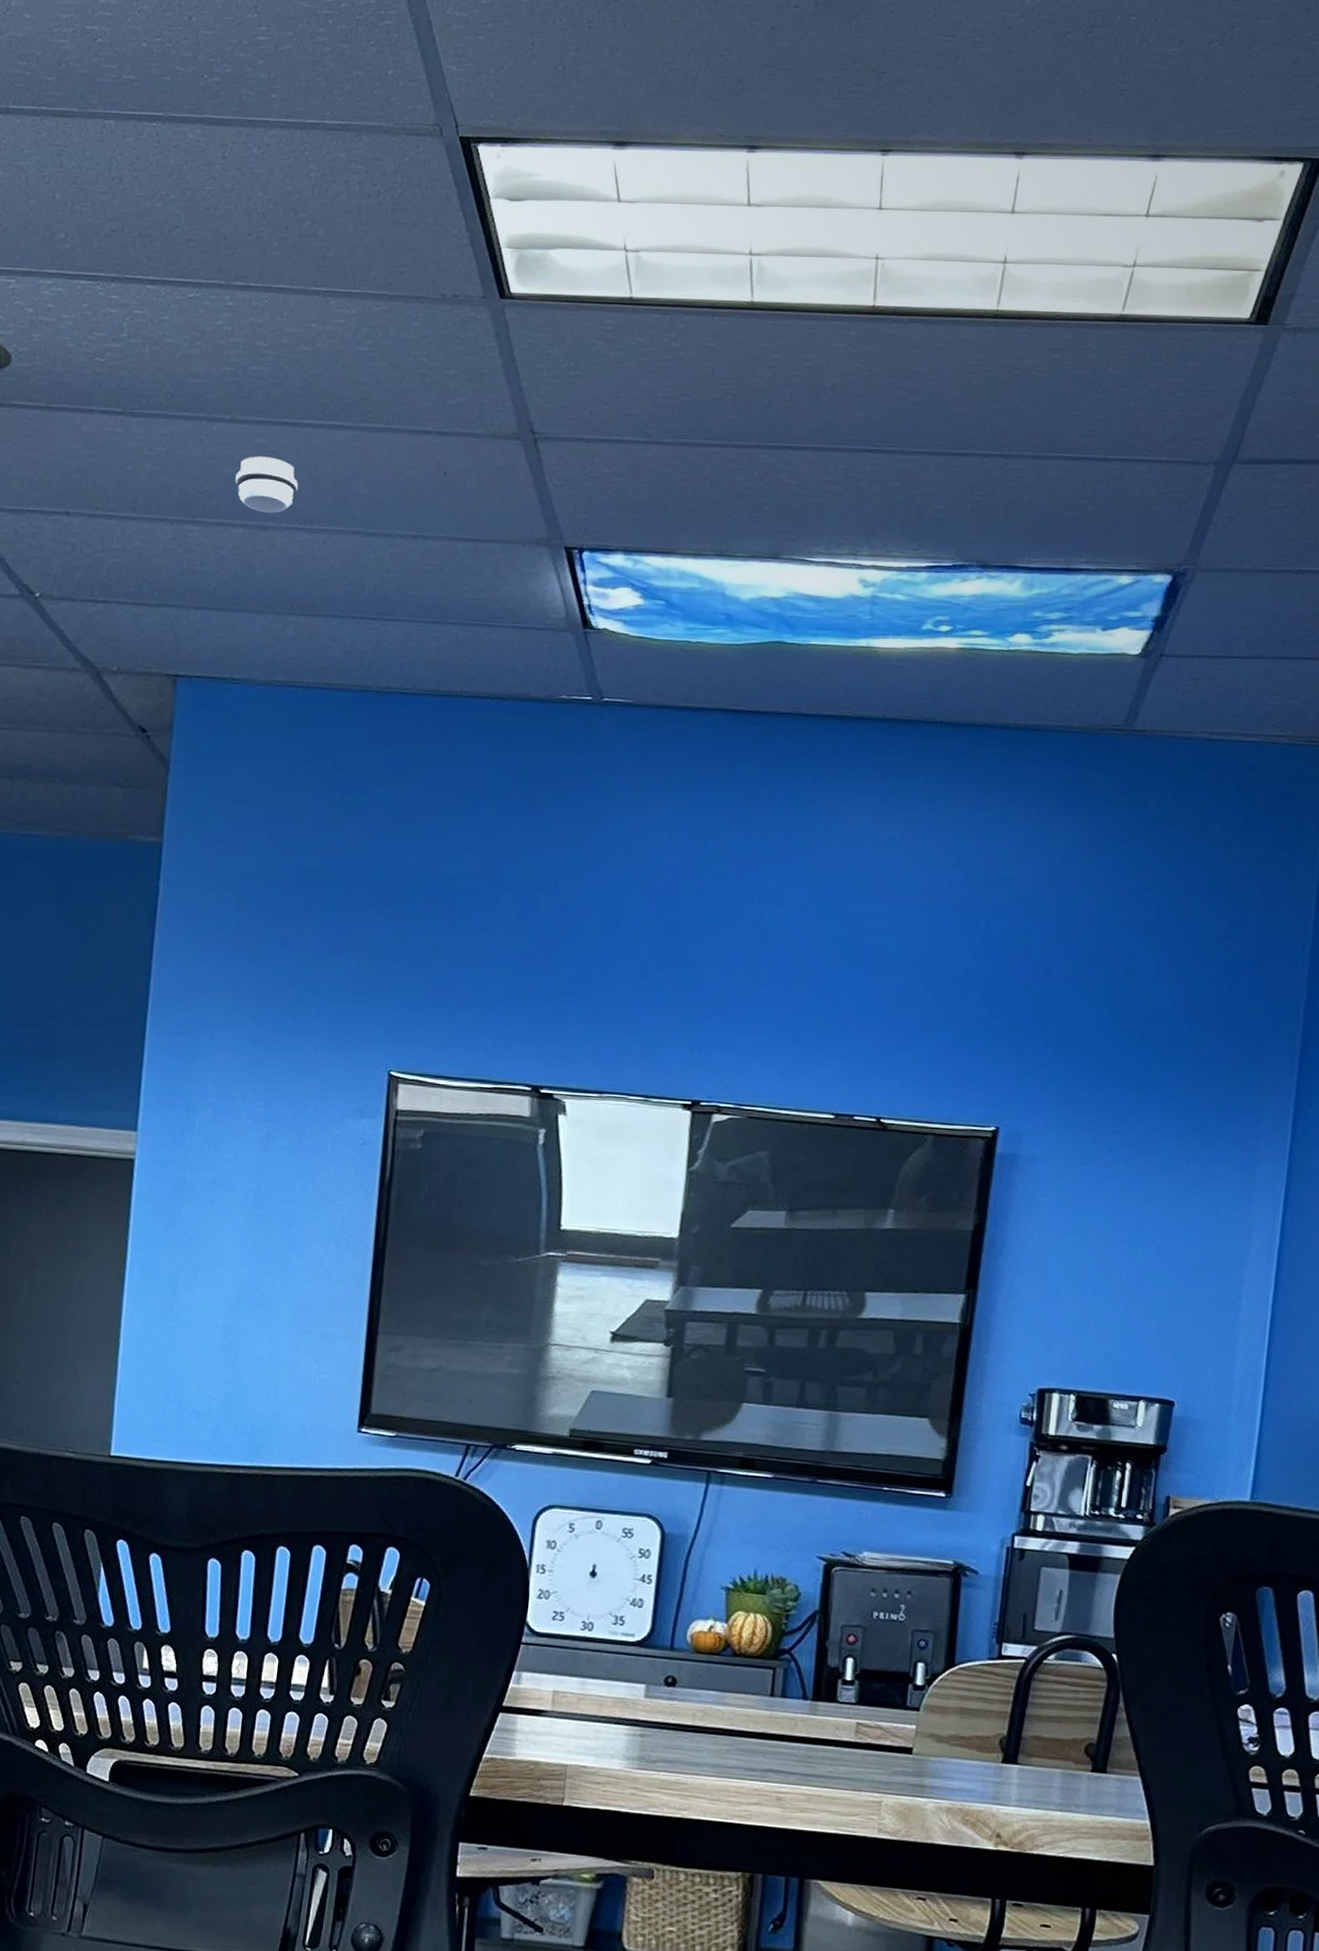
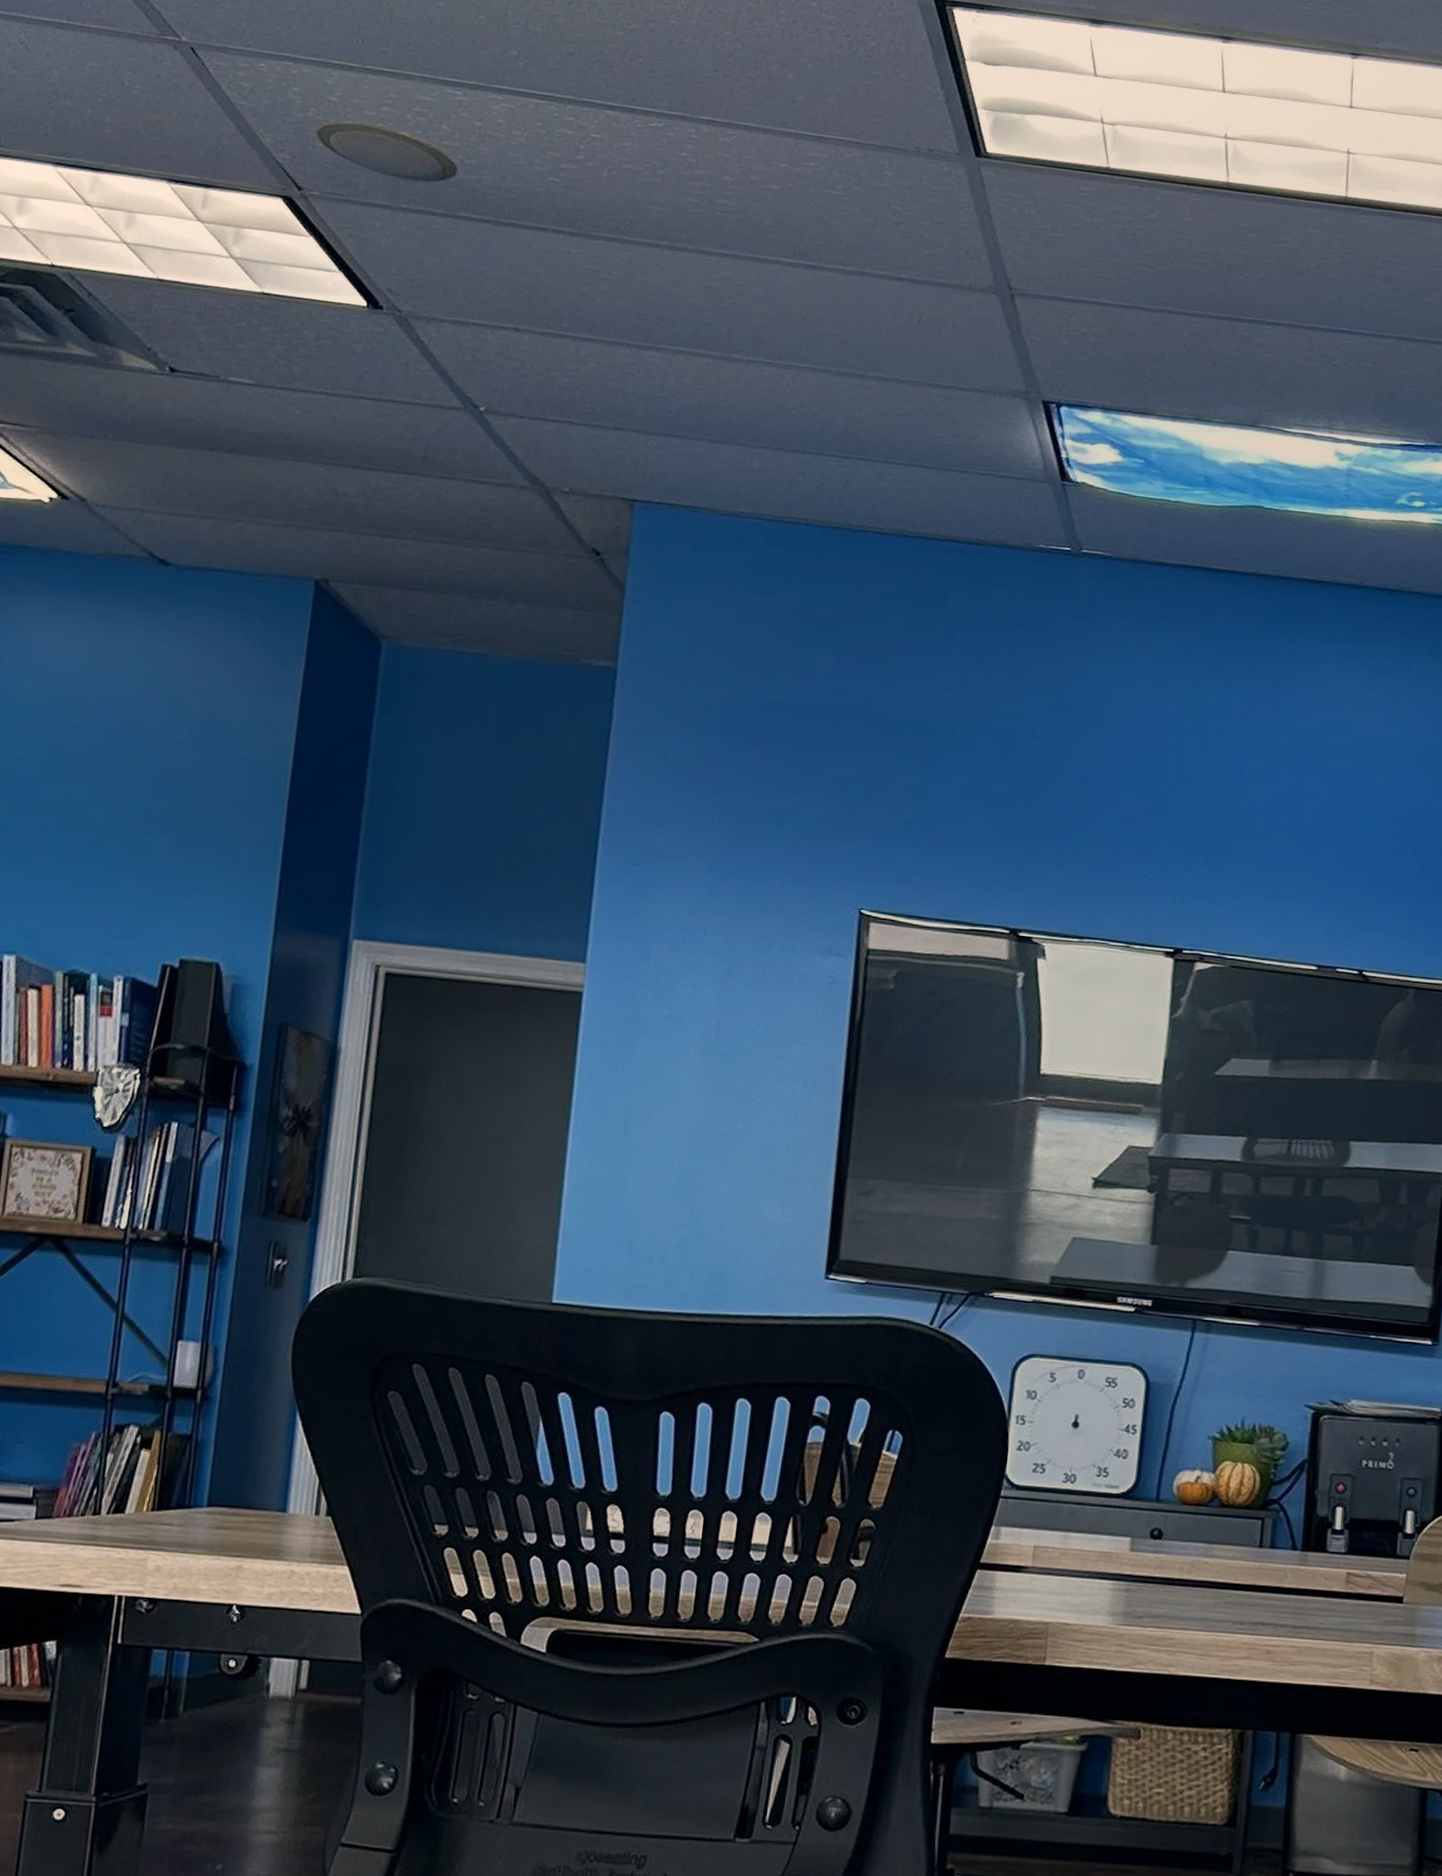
smoke detector: present [235,456,298,513] -> none [698,288,766,346]

